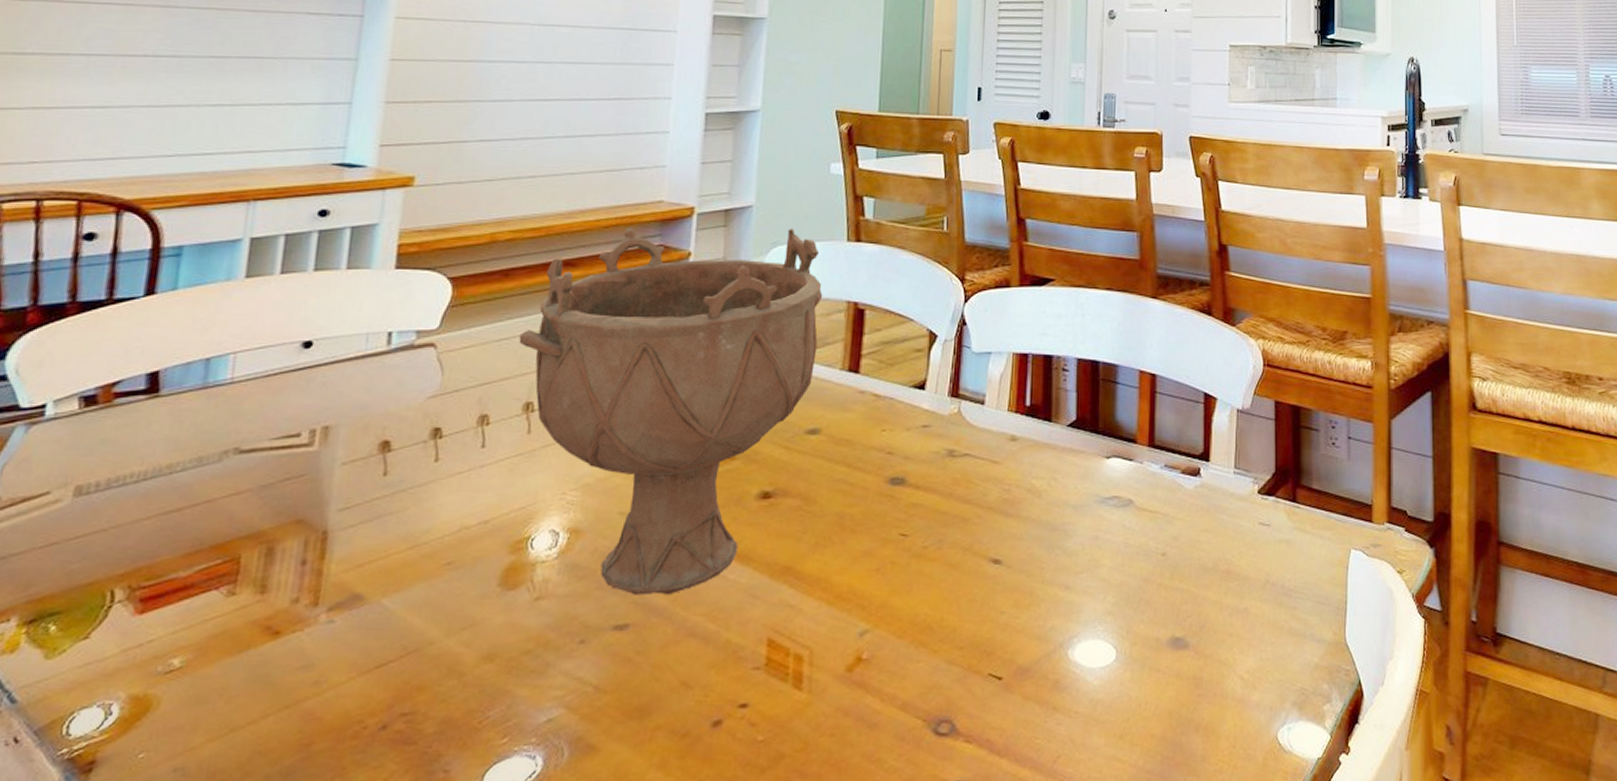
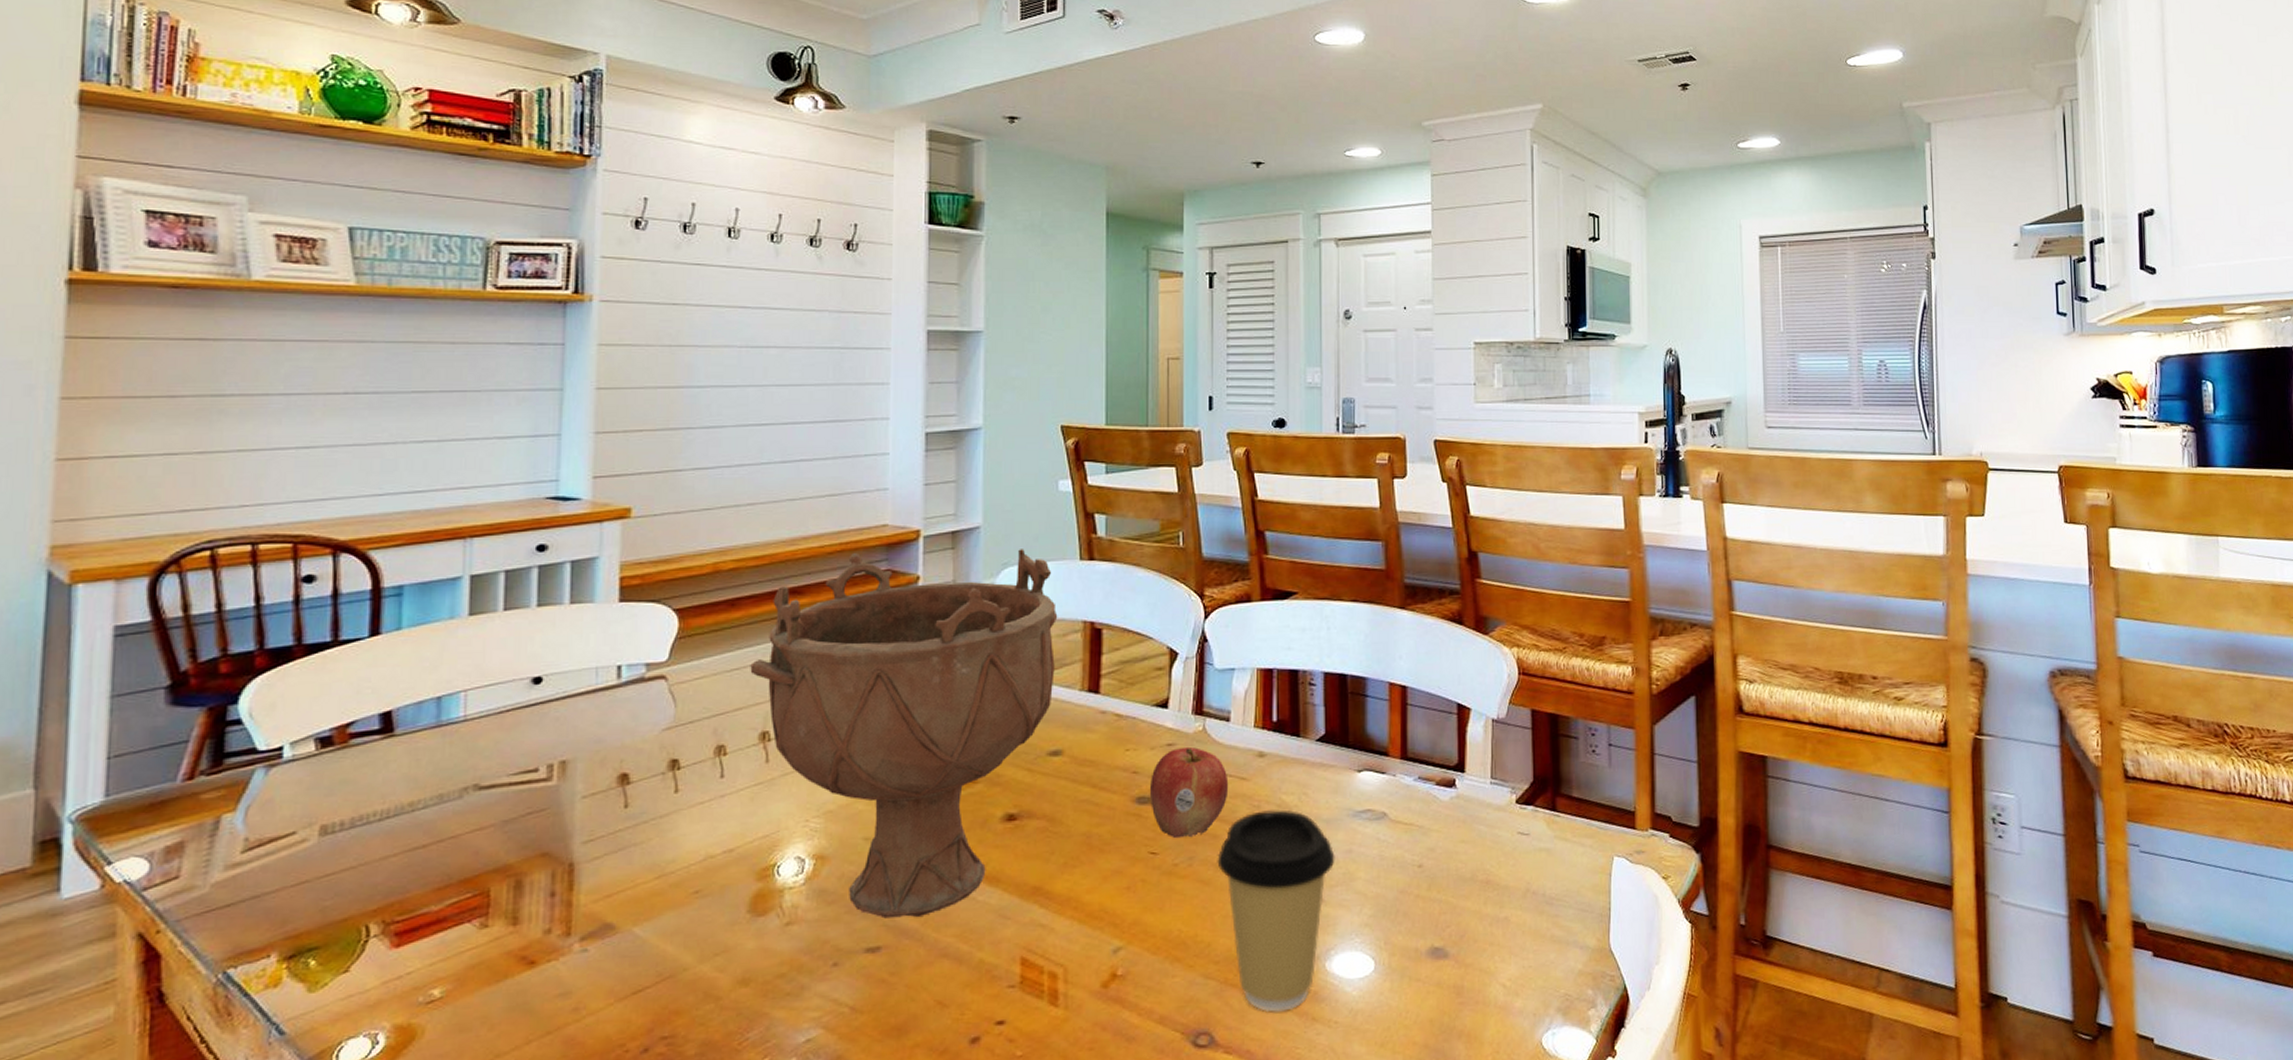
fruit: none [903,428,981,521] -> present [1149,746,1229,839]
coffee cup: none [966,494,1082,701] -> present [1217,810,1335,1012]

